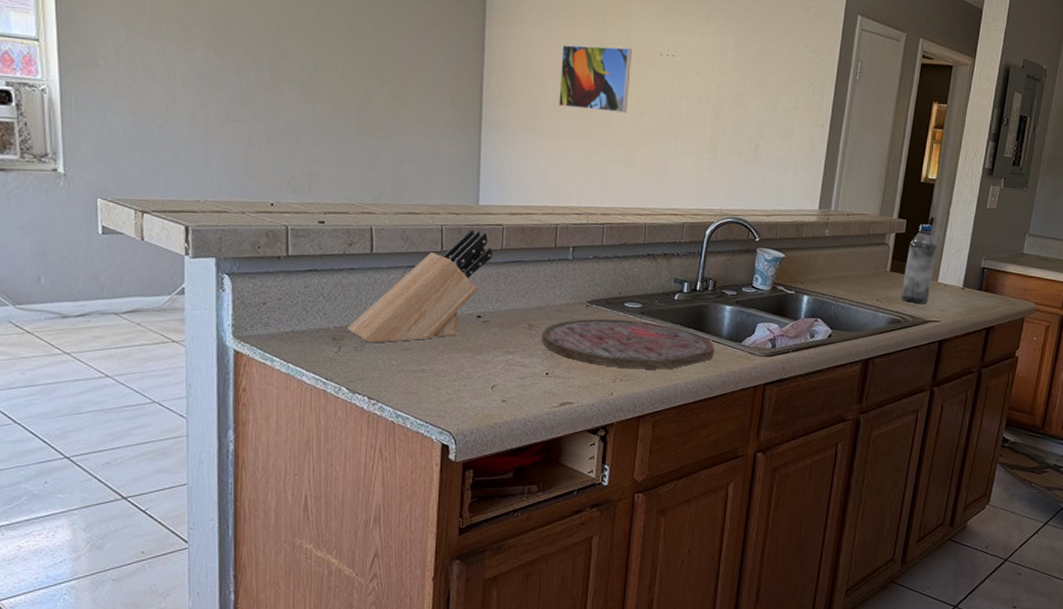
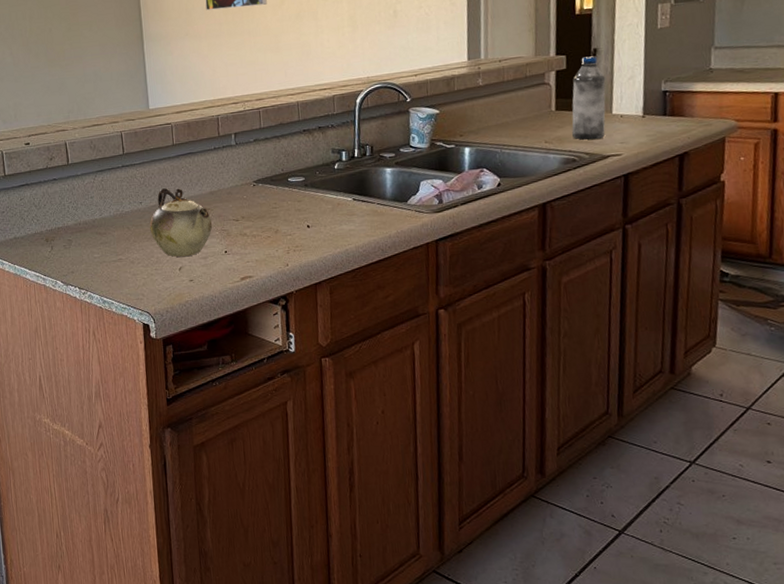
knife block: present [348,230,492,343] -> none [56,131,166,241]
teapot: none [463,295,536,375] -> present [149,187,213,257]
cutting board: present [541,318,714,370] -> none [216,193,381,240]

